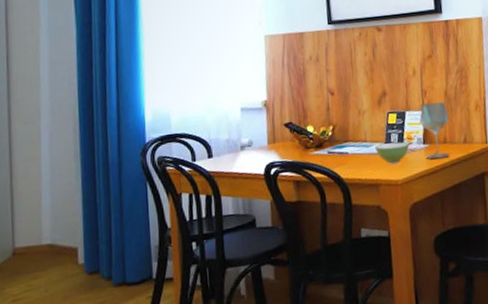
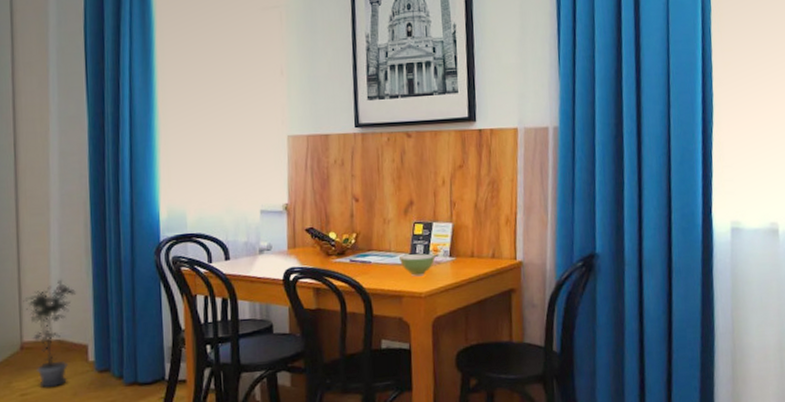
potted plant: none [15,184,66,293] -> present [23,279,76,388]
wine glass: present [419,101,450,160] -> none [447,214,479,273]

